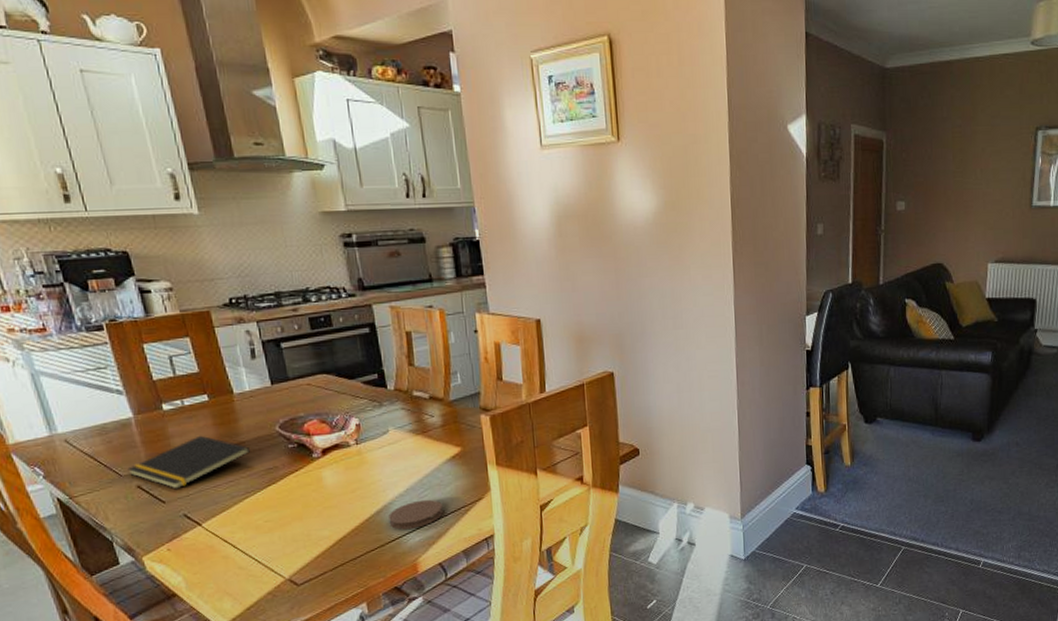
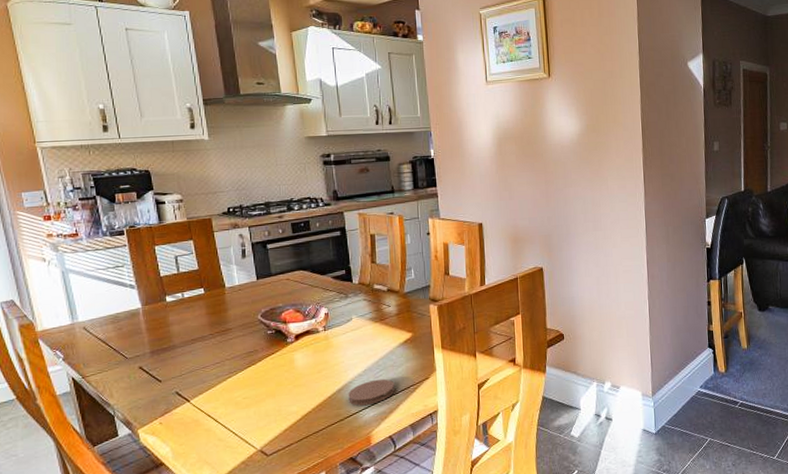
notepad: present [127,435,251,489] -> none [133,323,236,370]

